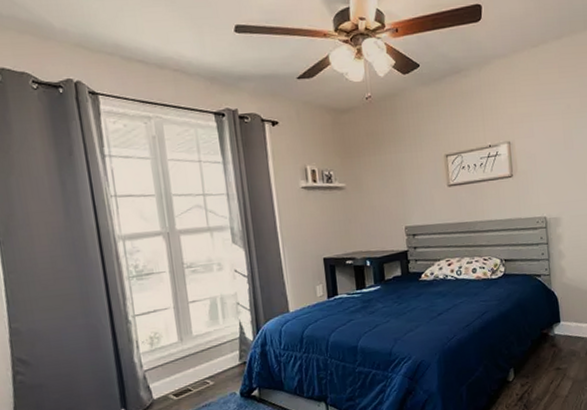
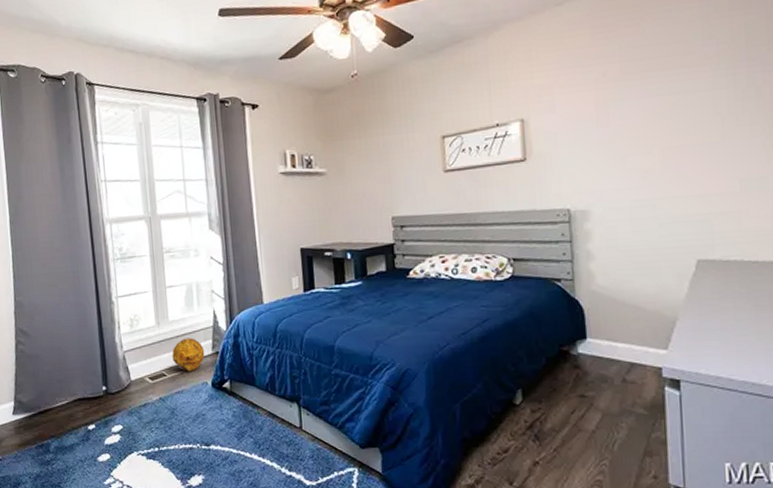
basketball: none [197,350,232,384] -> present [172,338,205,372]

